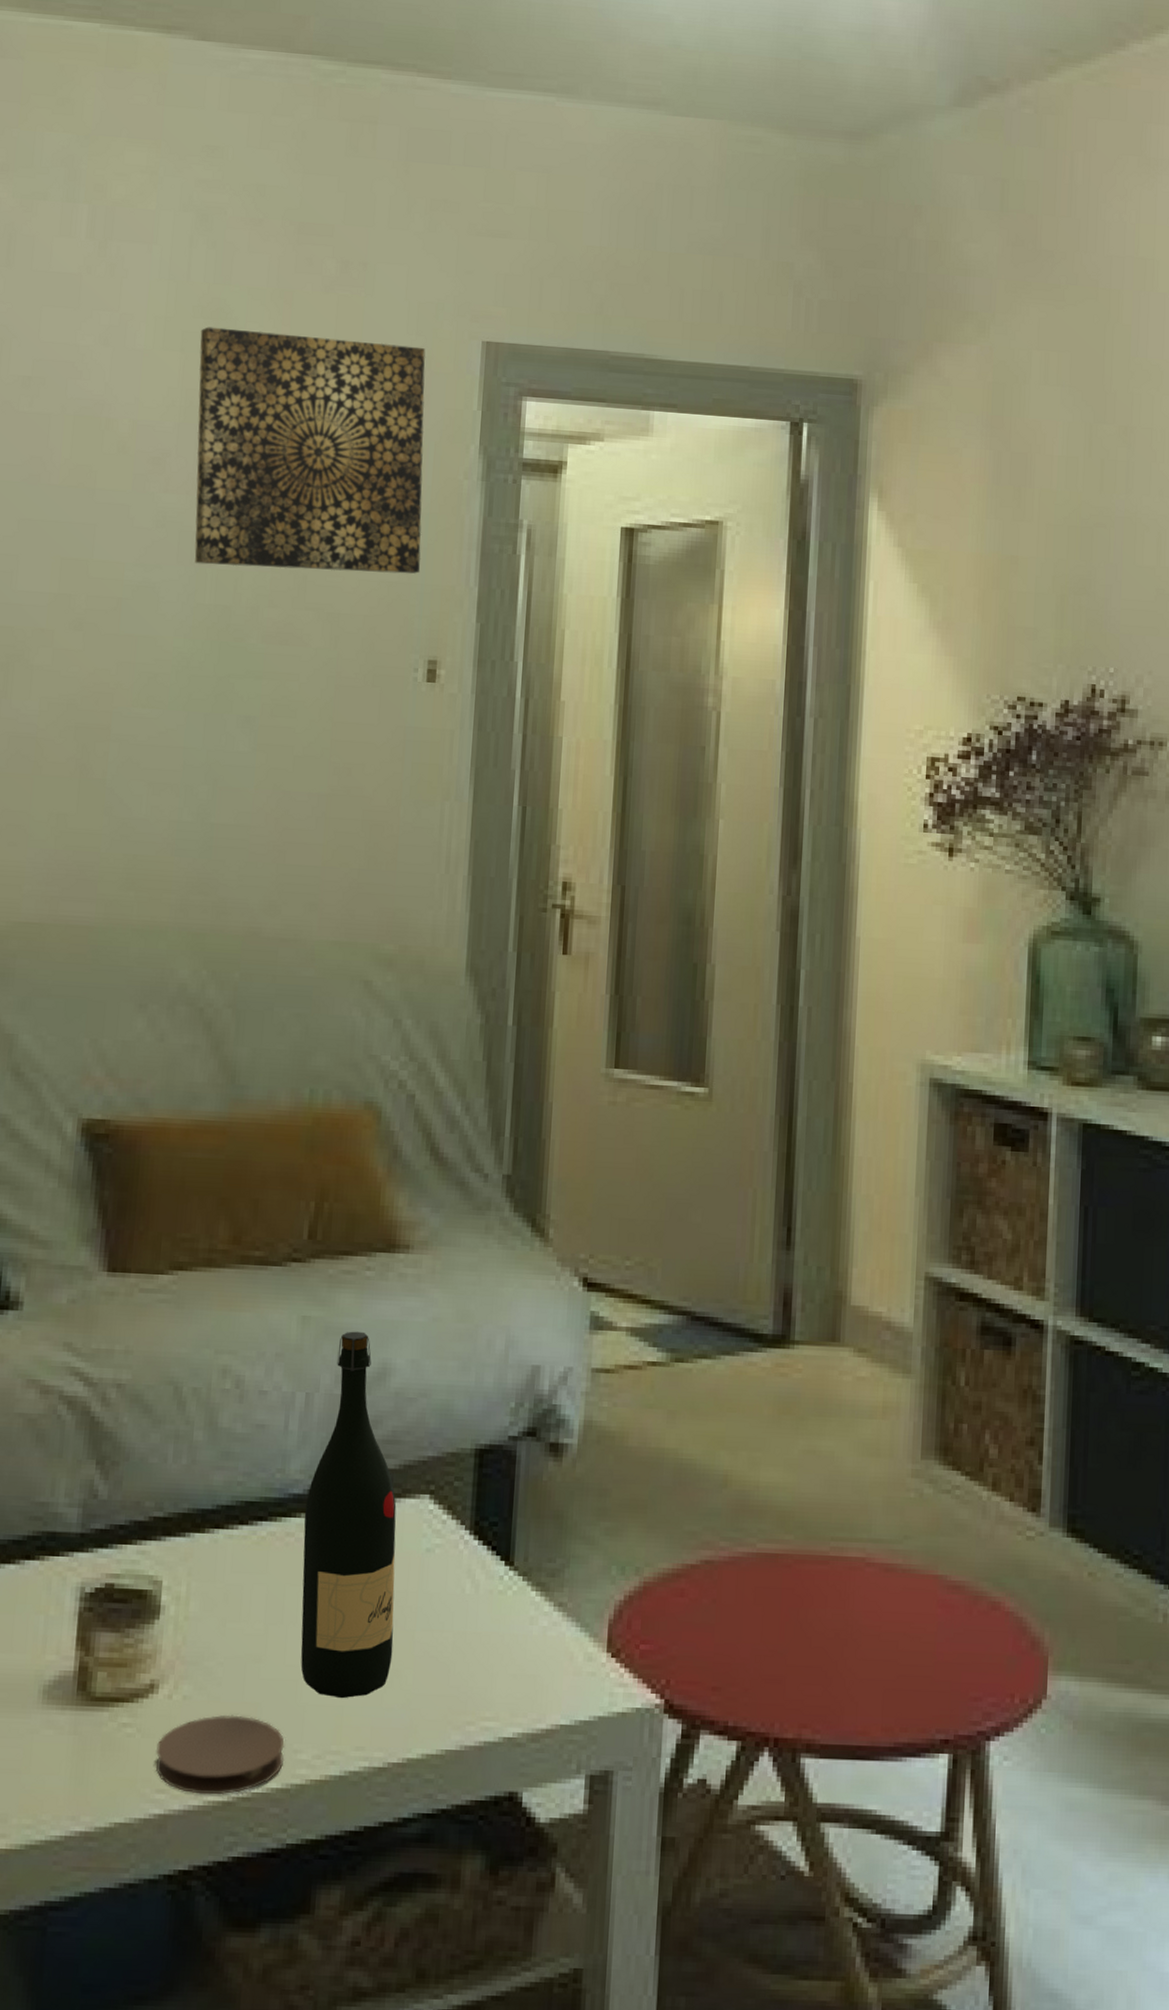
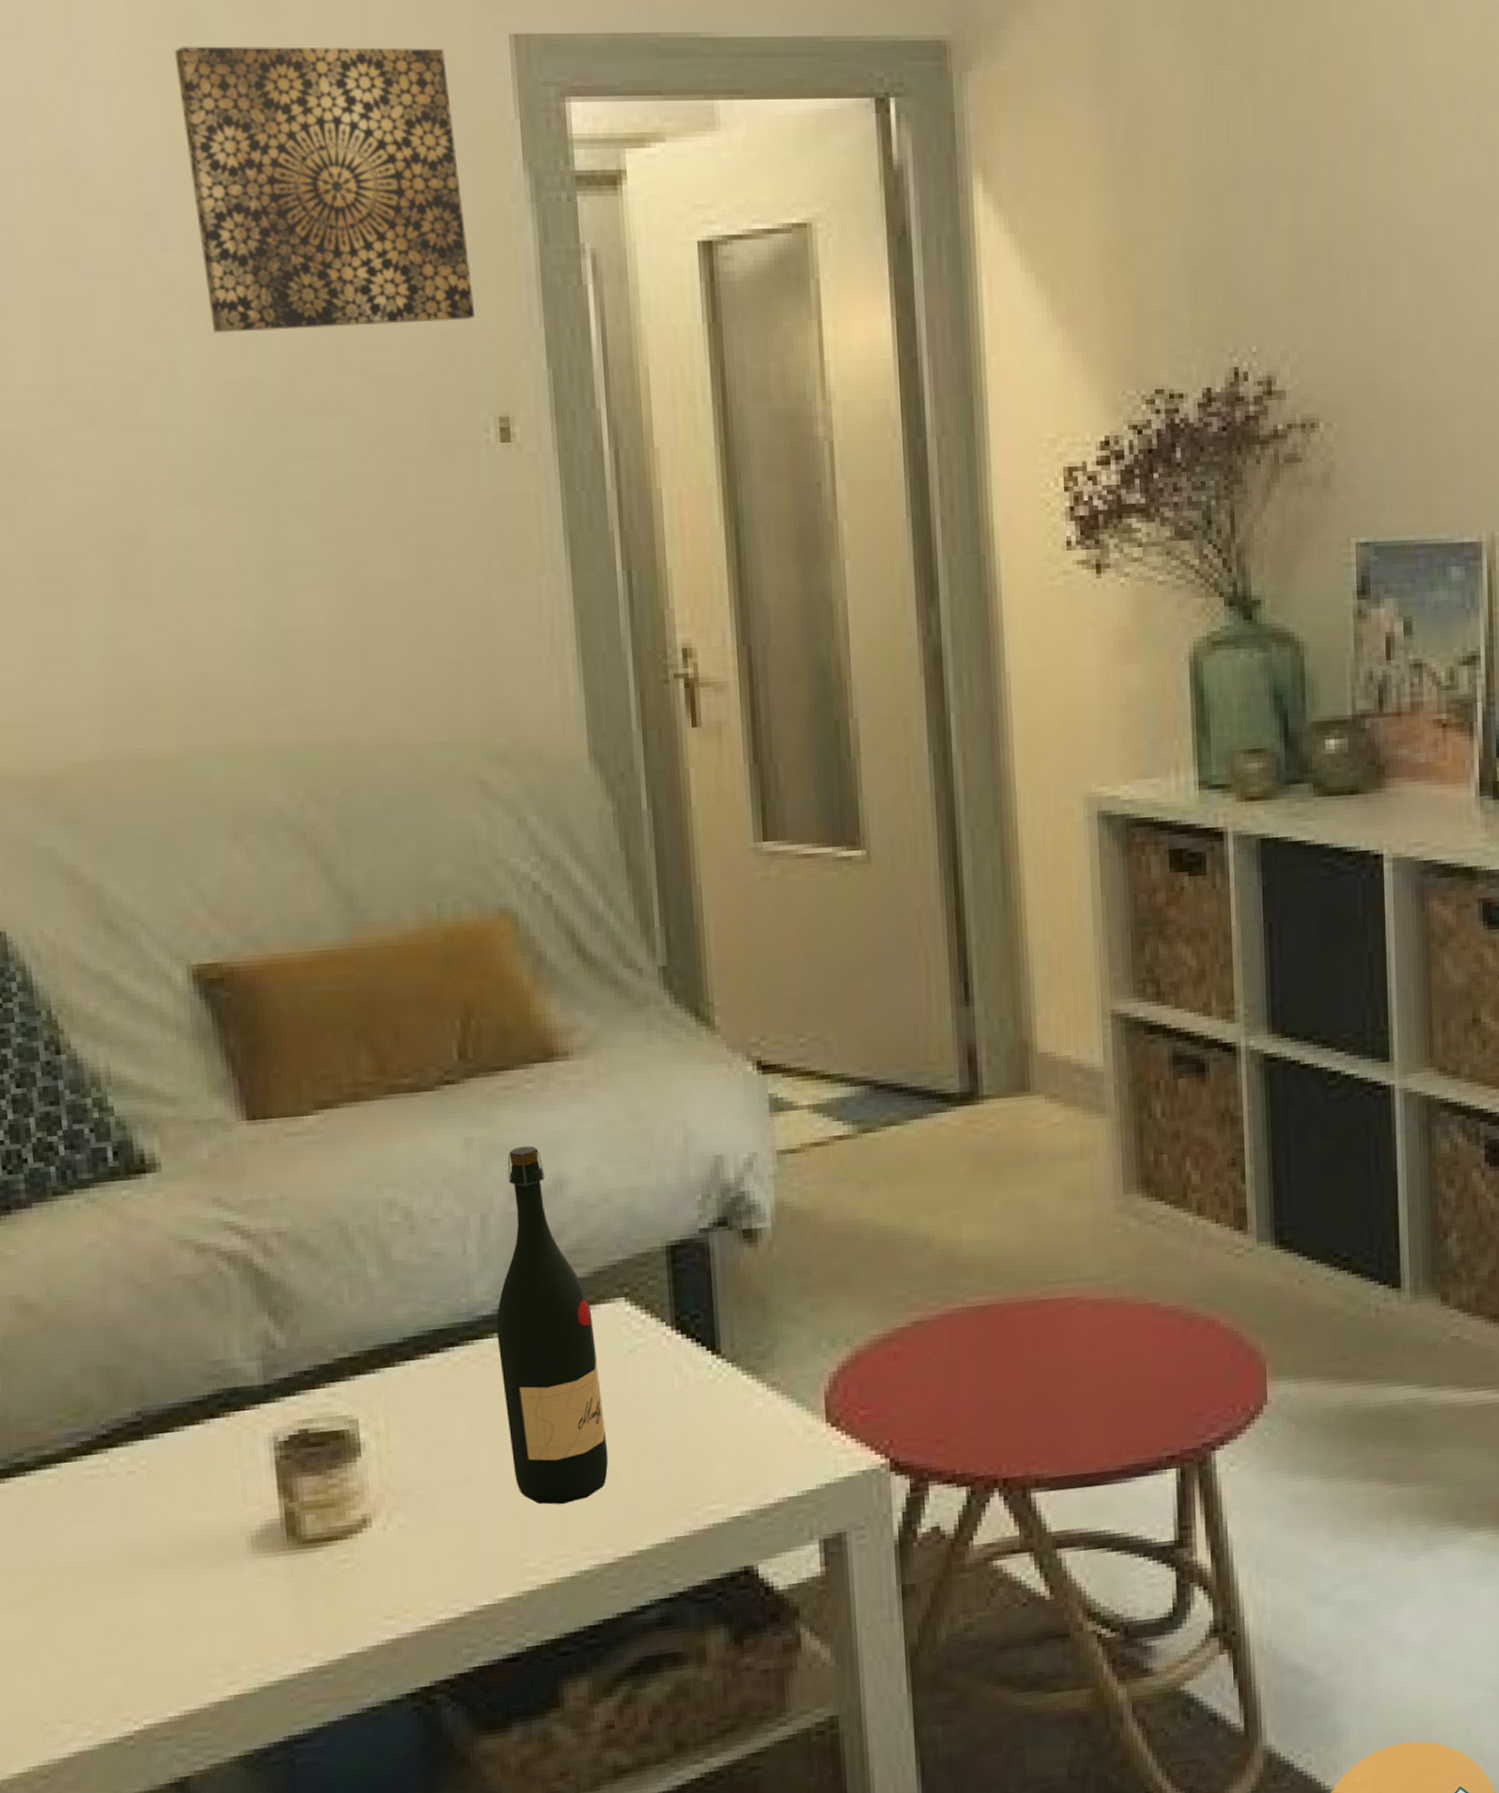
coaster: present [155,1715,285,1795] -> none [378,1535,512,1615]

